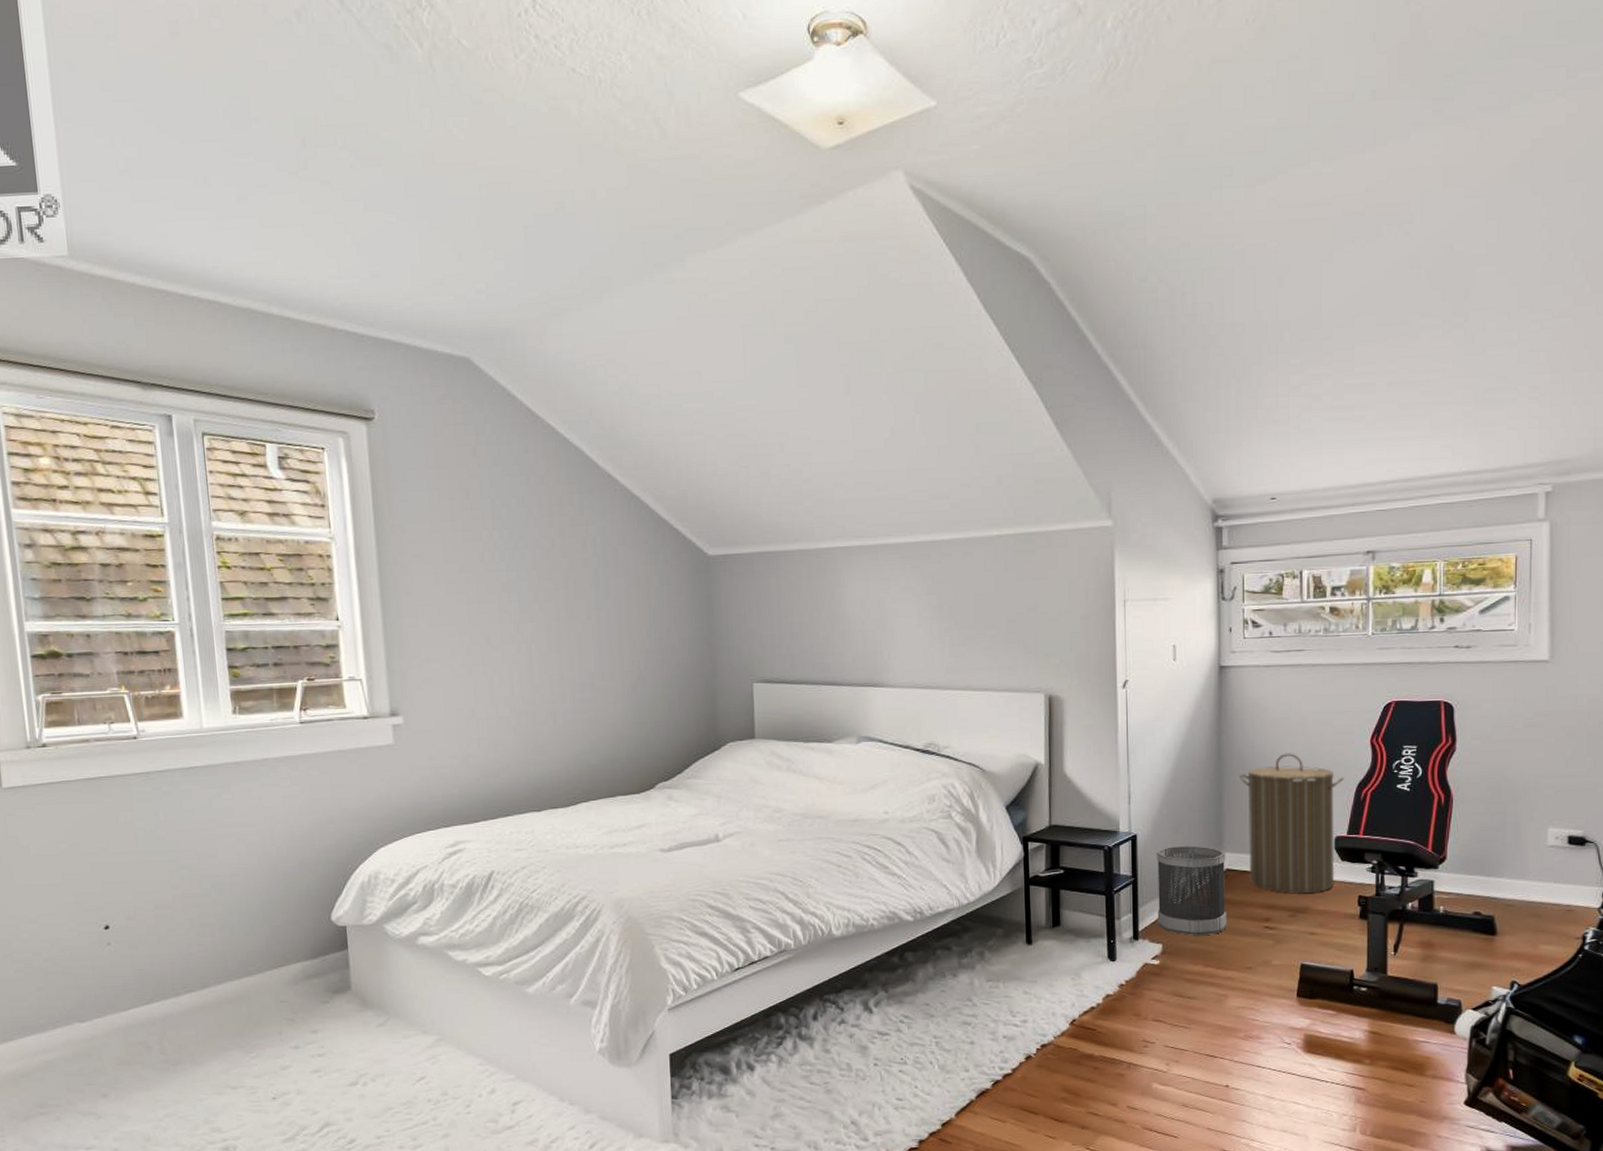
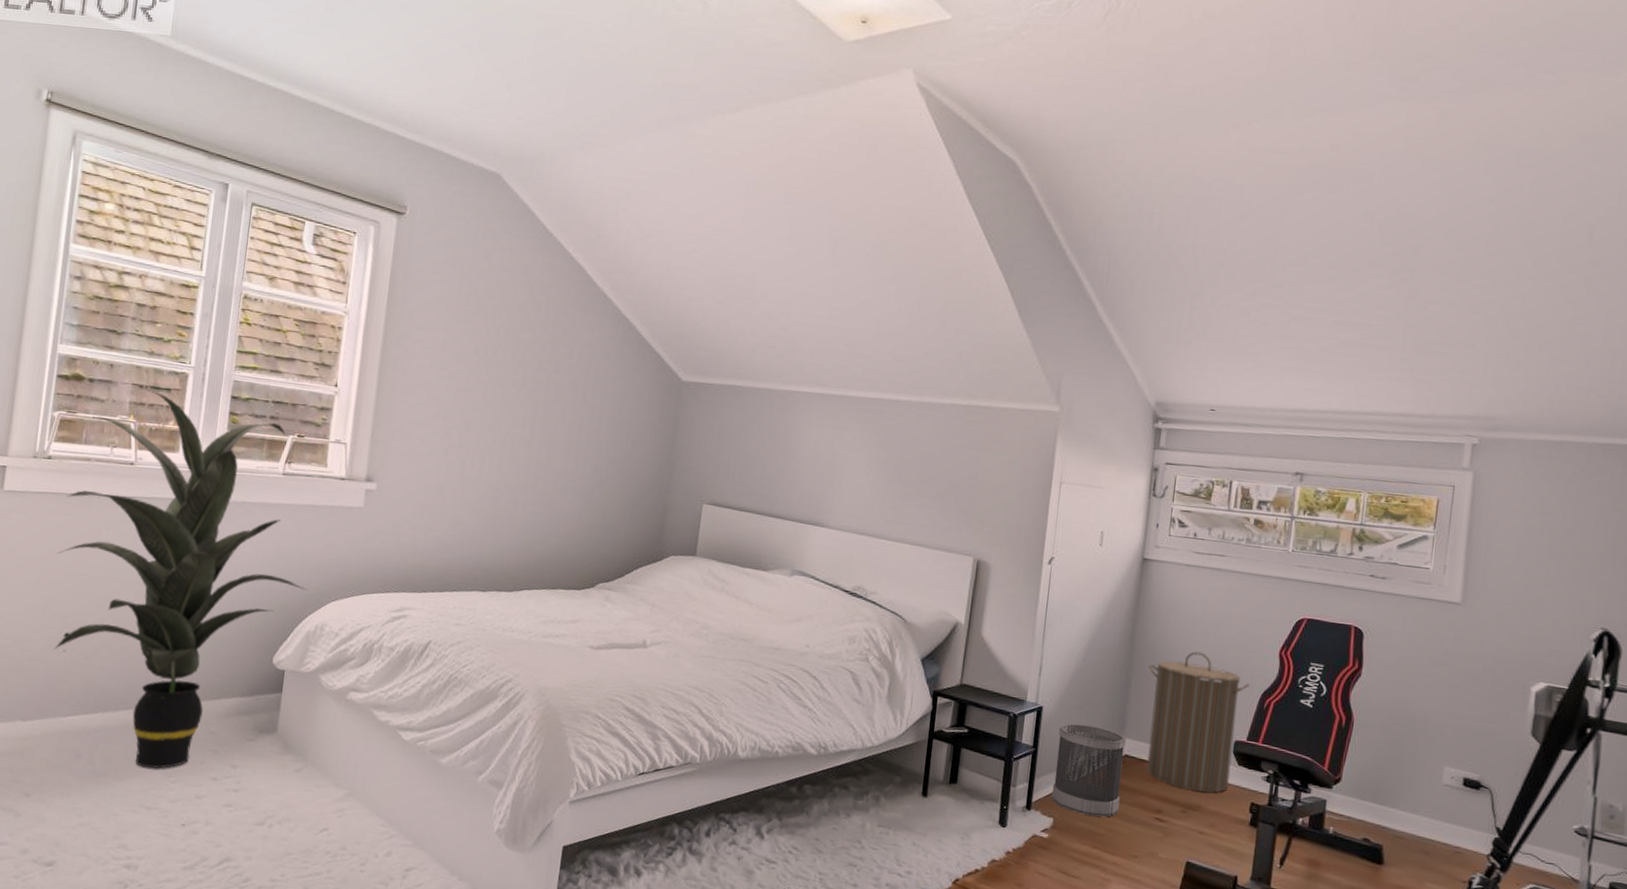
indoor plant: none [71,655,351,1048] -> present [53,389,307,769]

